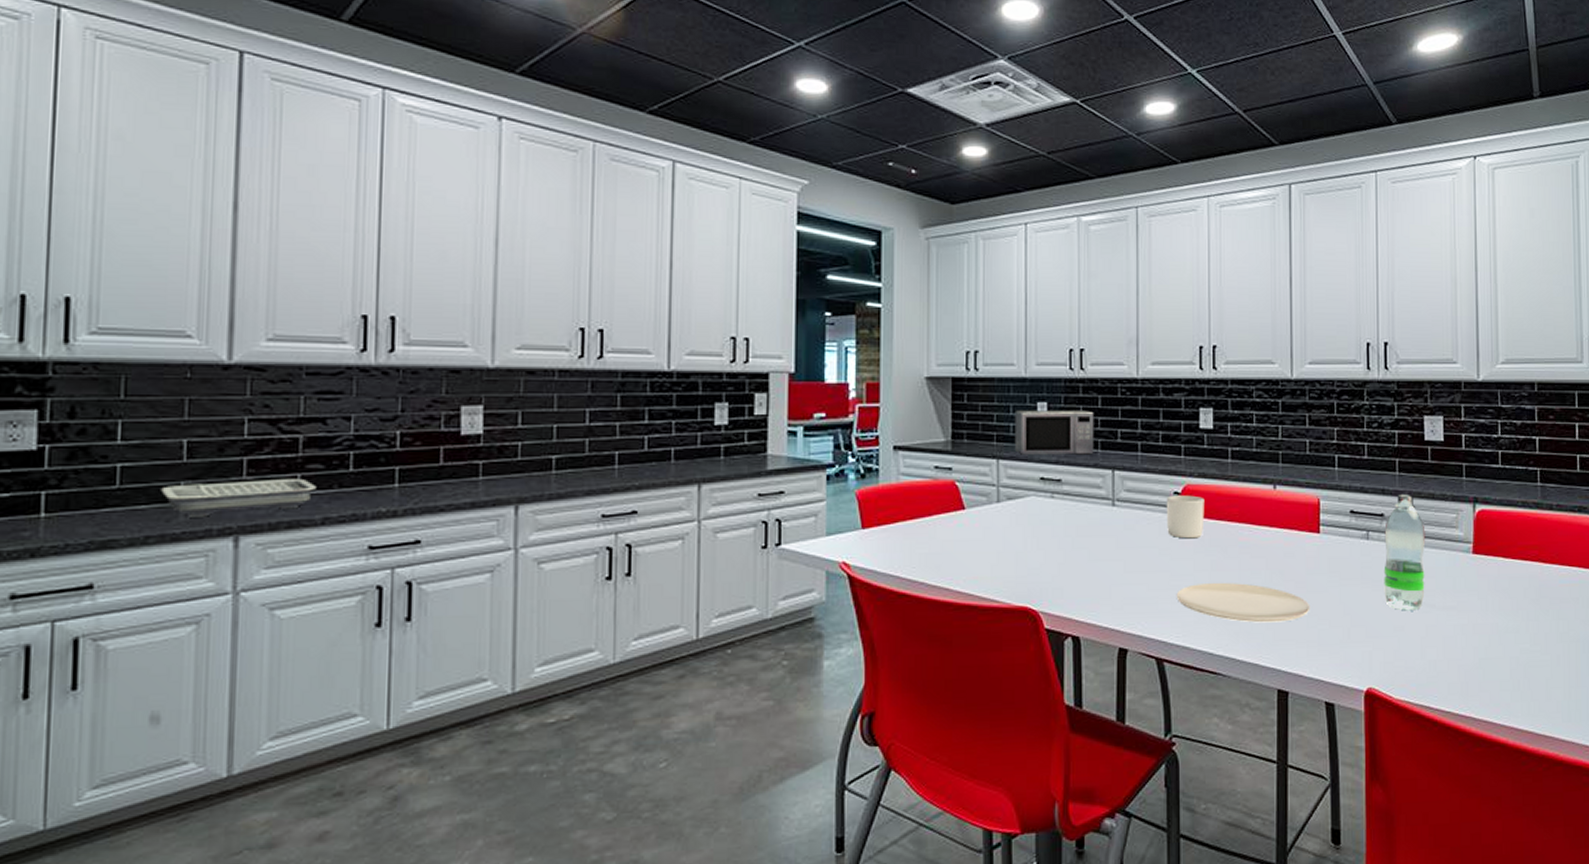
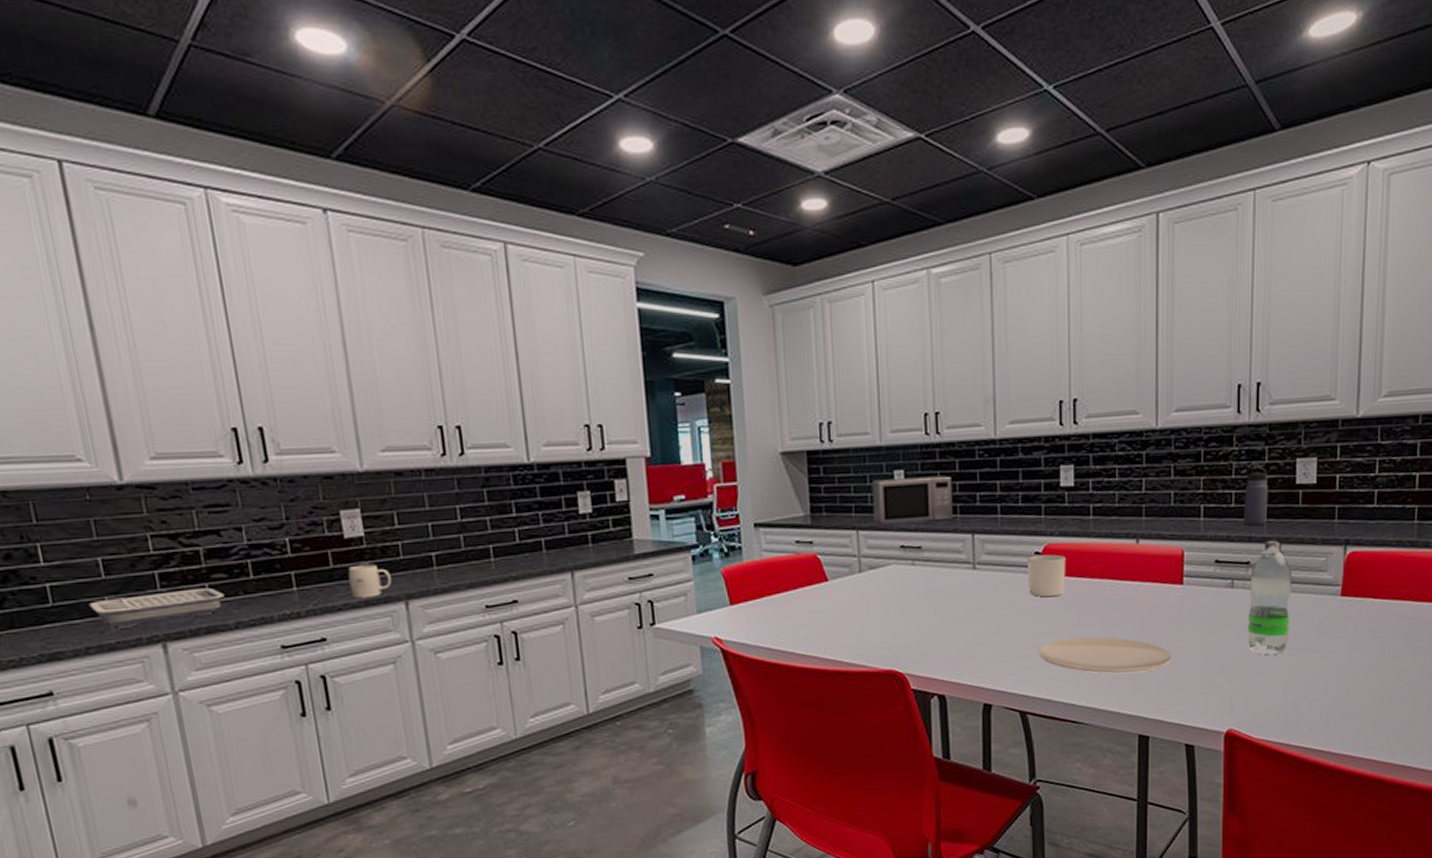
mug: none [457,463,505,499] -> present [347,564,392,599]
water bottle: none [1376,420,1399,479] -> present [1243,465,1269,526]

